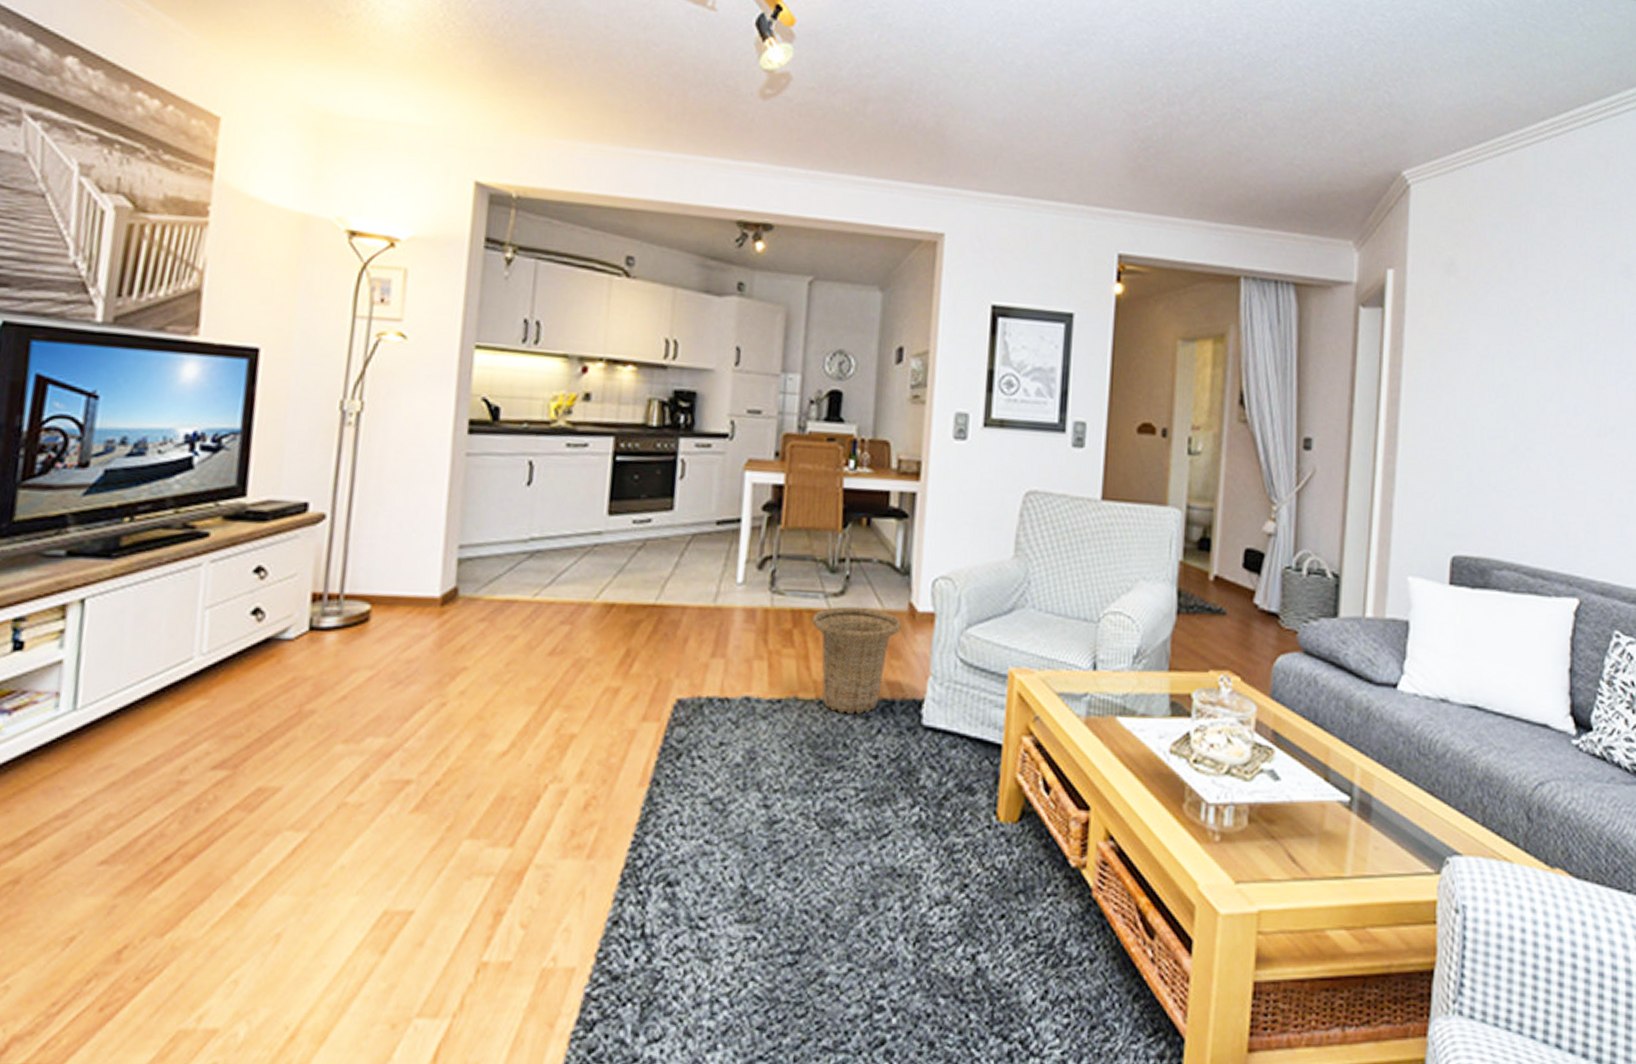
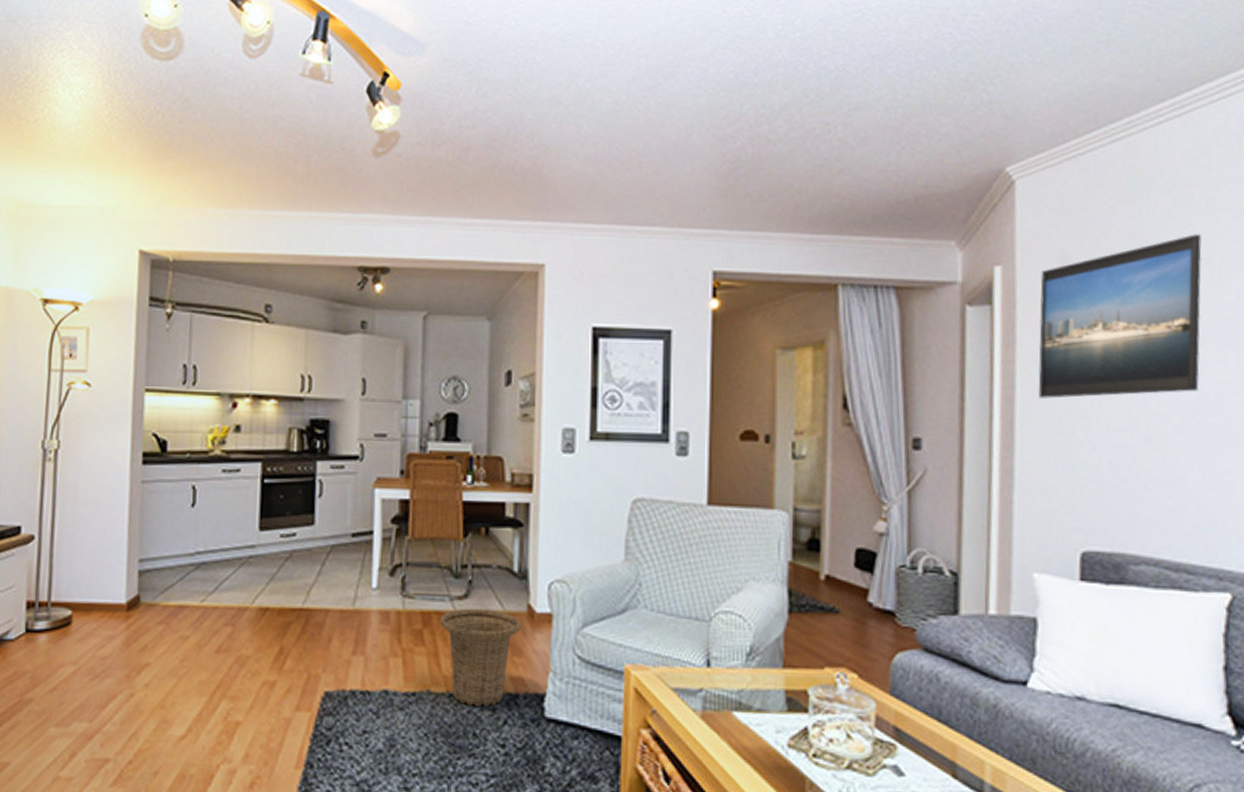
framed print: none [1421,251,1571,404] -> present [1038,234,1203,399]

